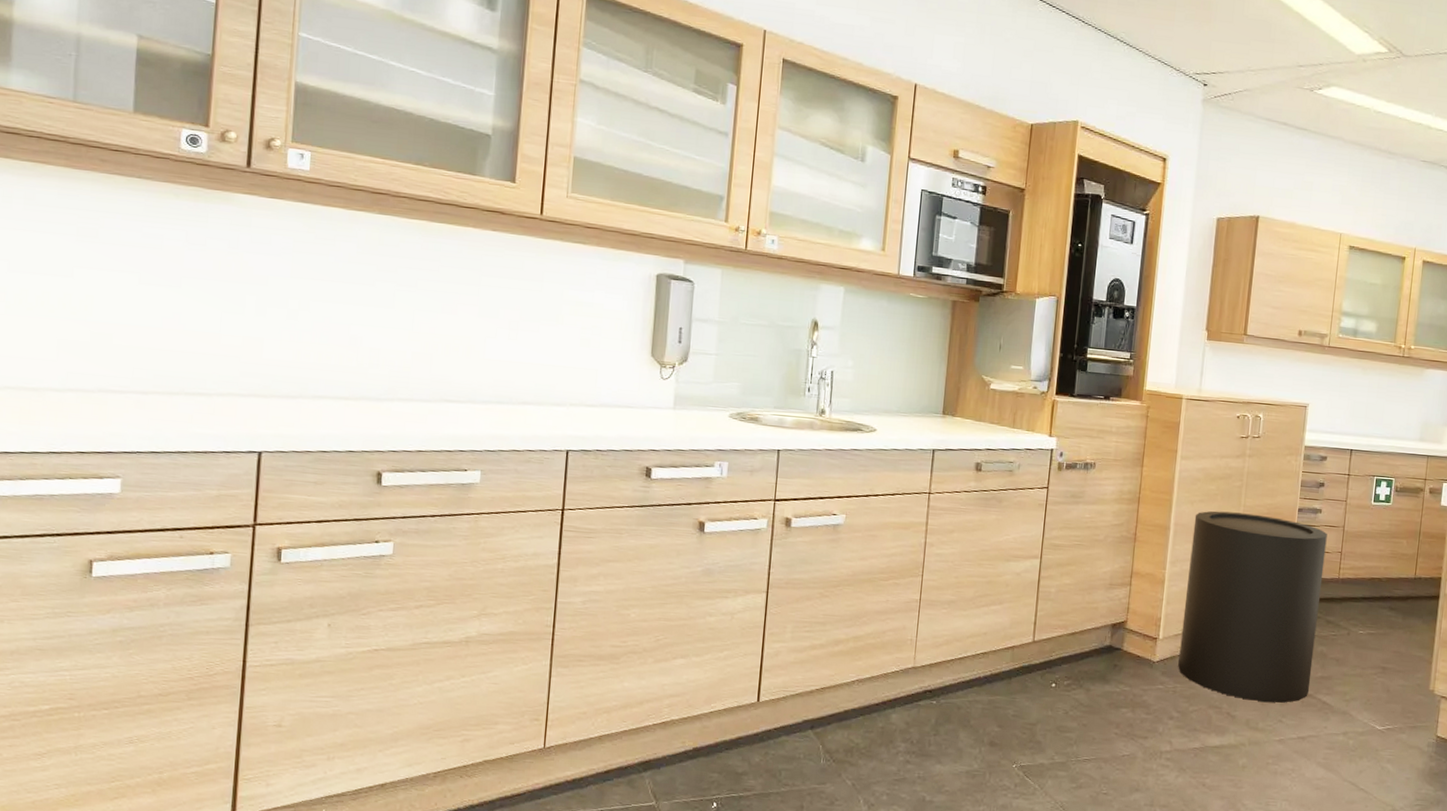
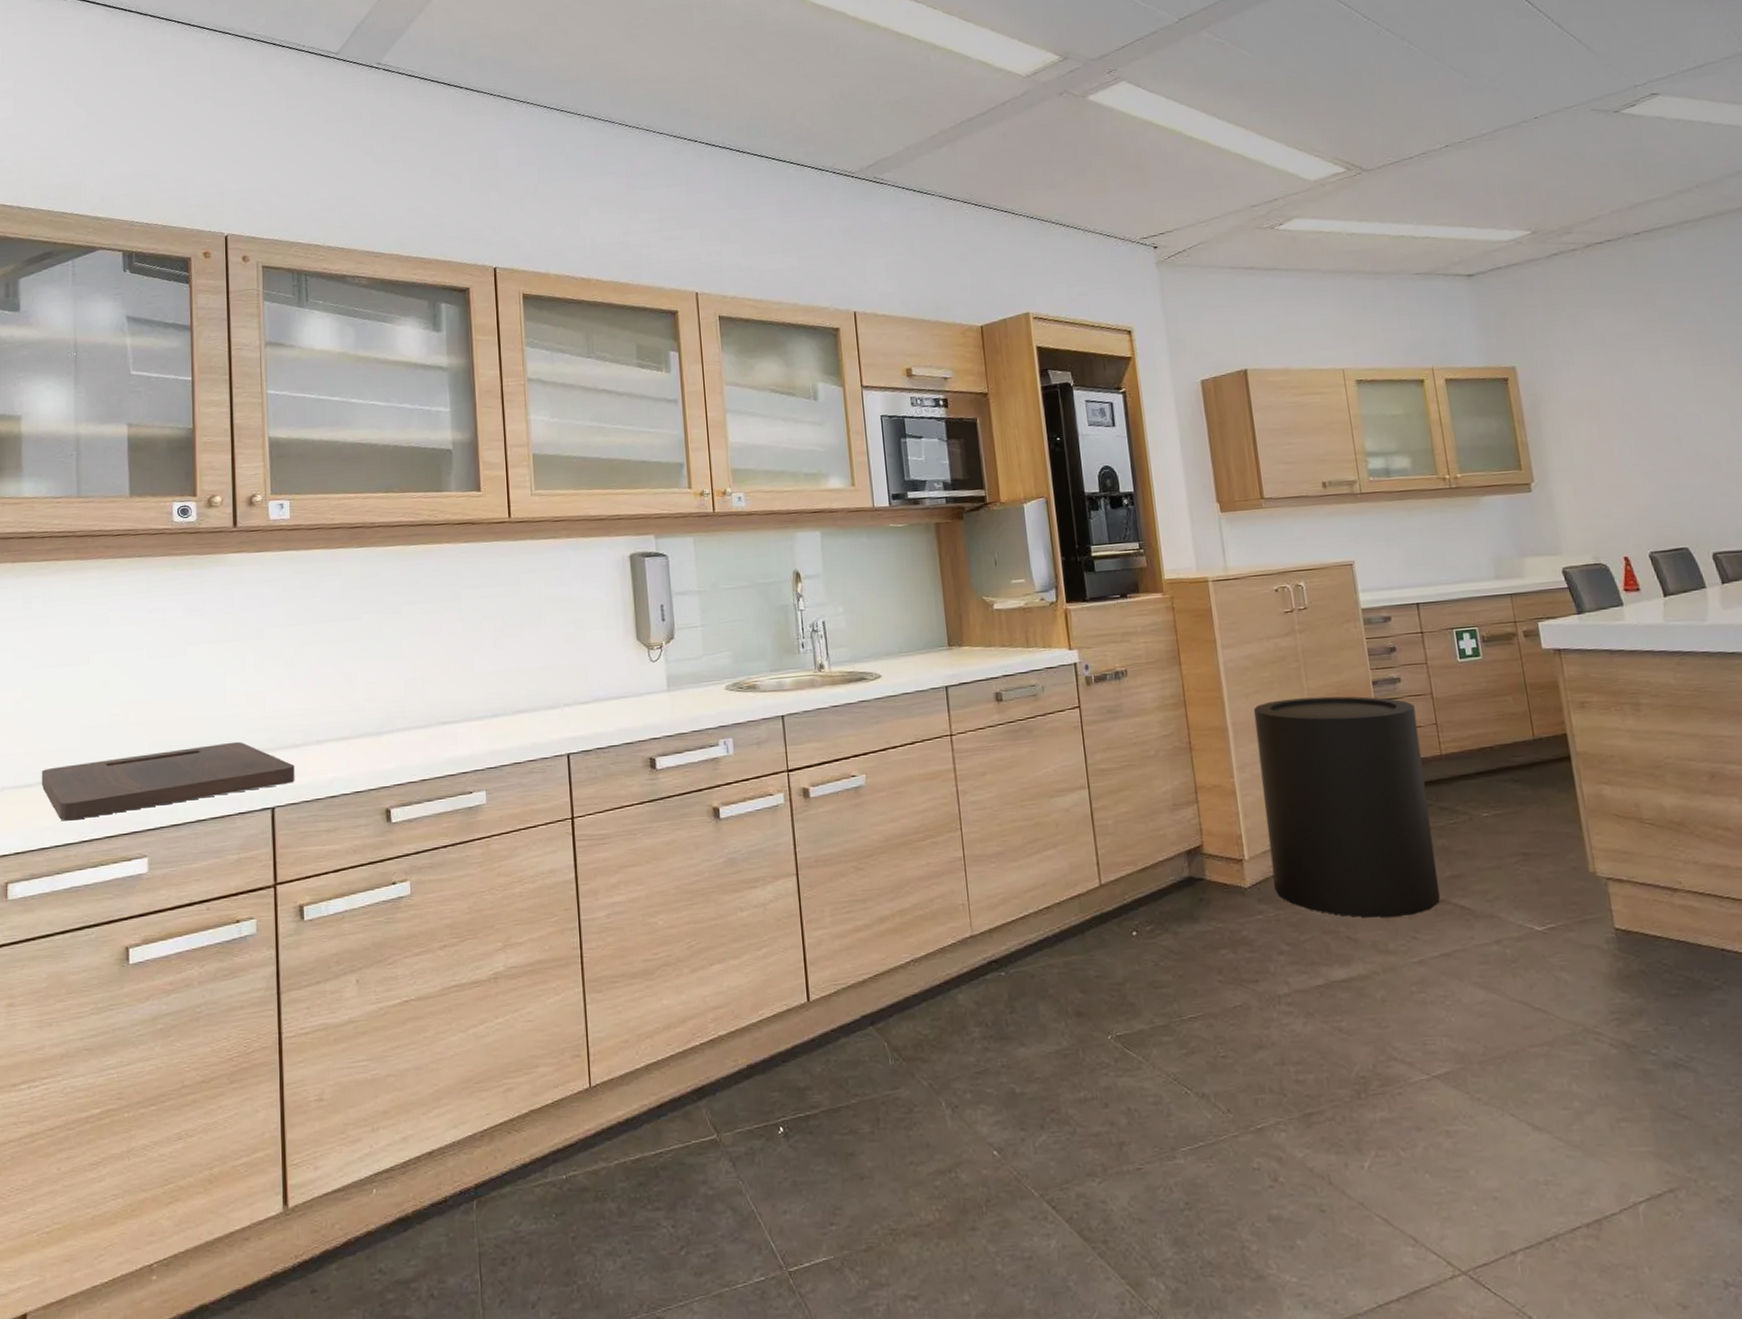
cutting board: none [9,374,287,432] -> present [41,741,295,821]

